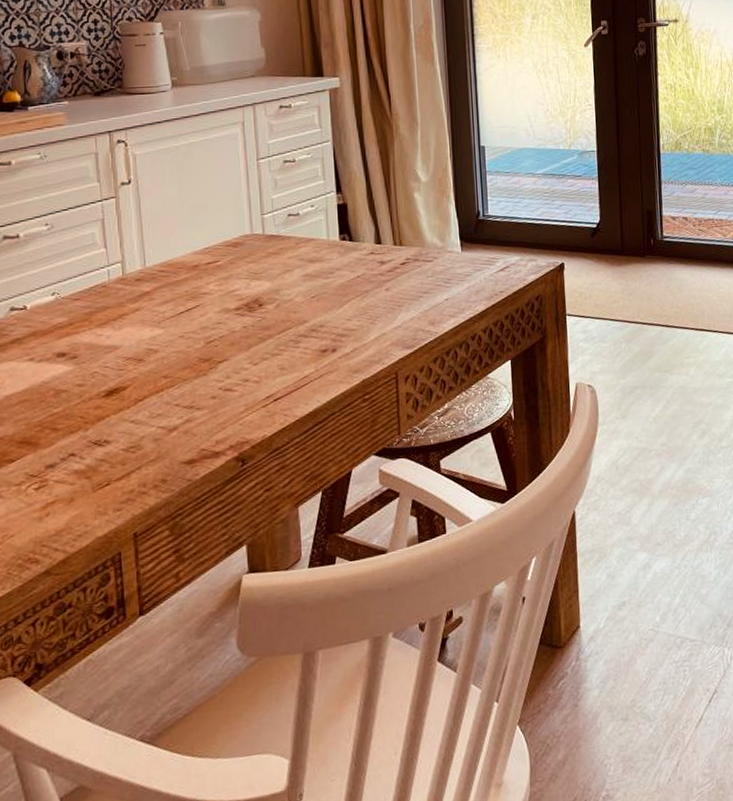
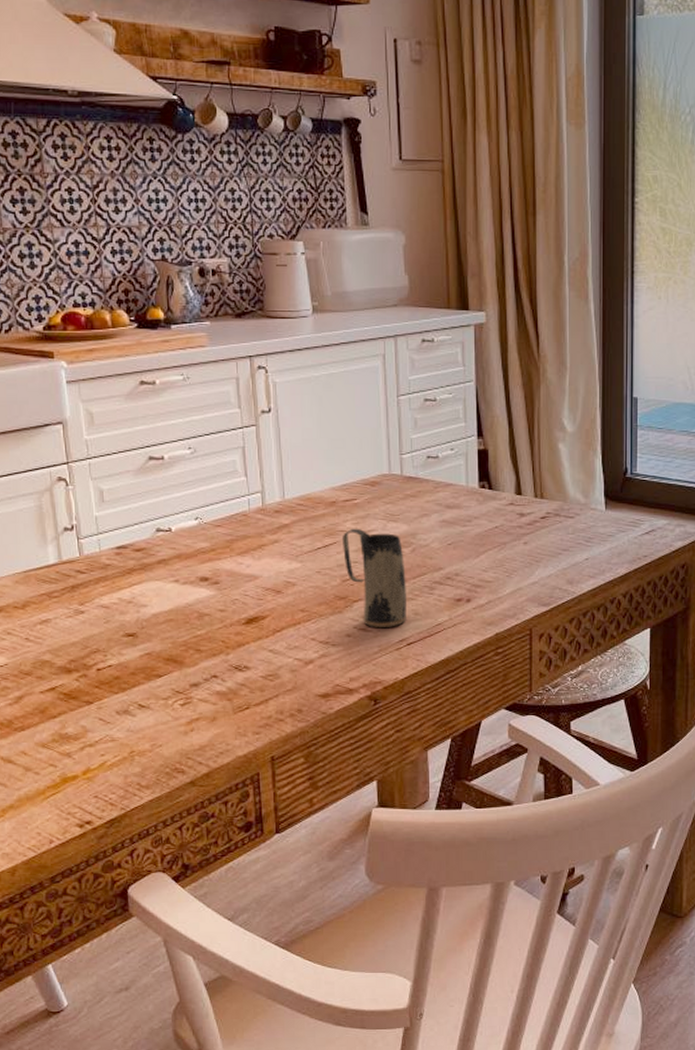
mug: none [204,289,273,387] -> present [341,528,407,629]

